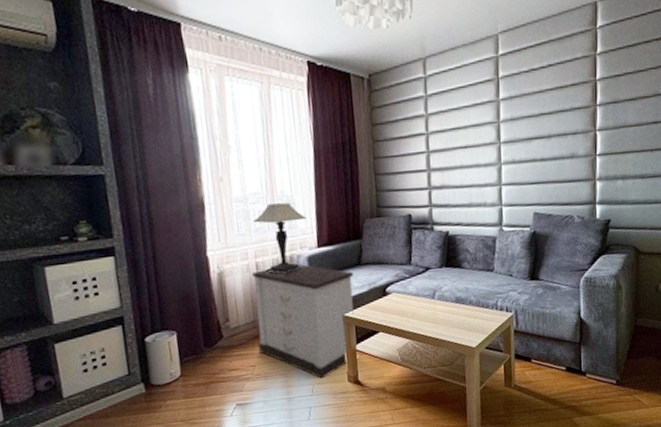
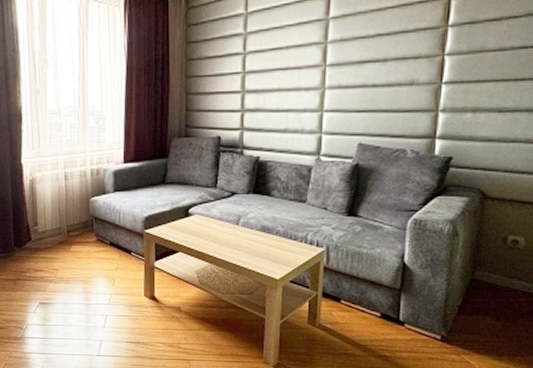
nightstand: present [252,263,354,379] -> none [61,177,158,290]
table lamp: present [253,202,307,276] -> none [65,117,116,188]

